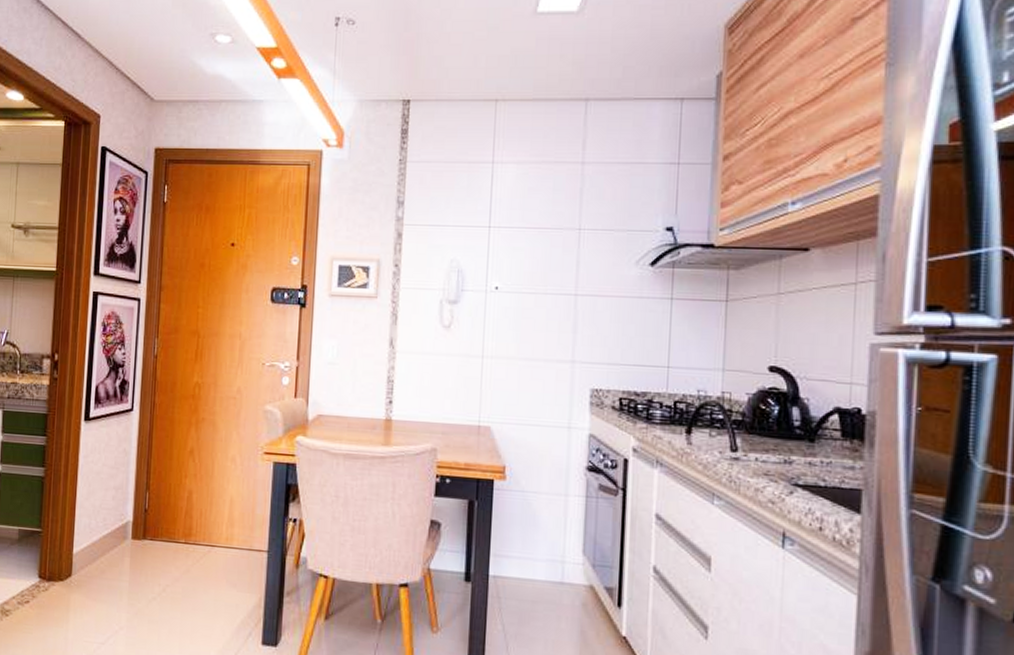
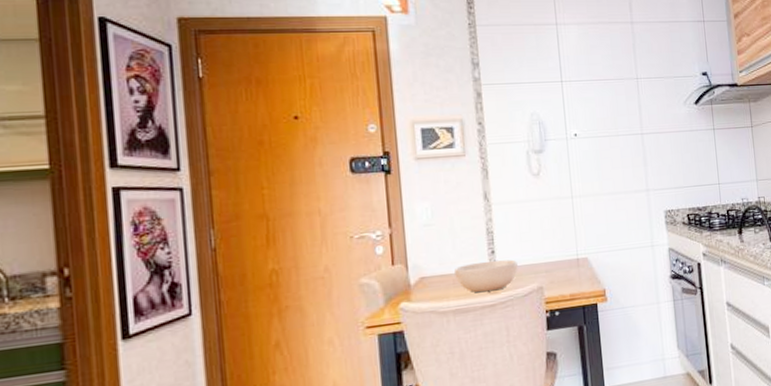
bowl: none [350,409,414,443] -> present [454,259,518,293]

